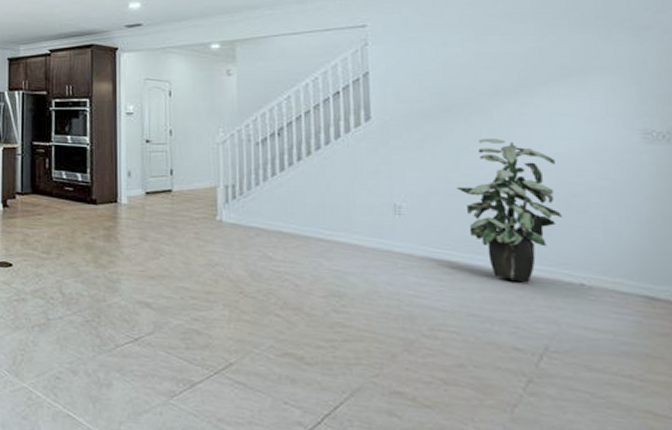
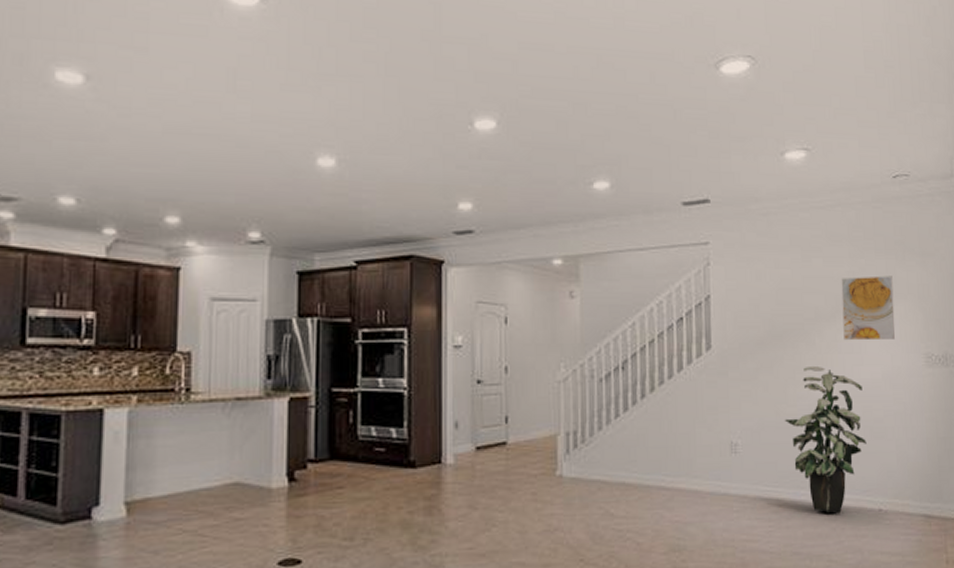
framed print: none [524,51,599,115] -> present [841,276,895,341]

